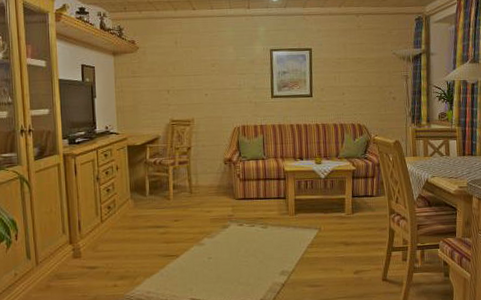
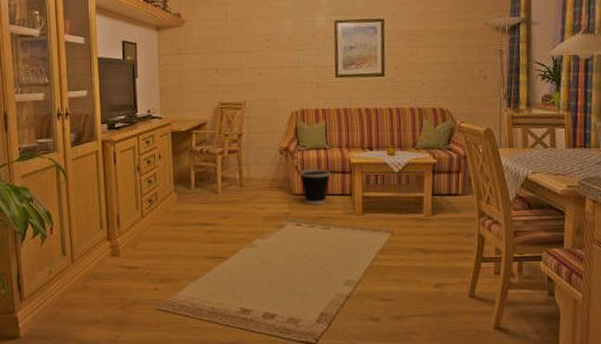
wastebasket: none [241,176,268,208] -> present [299,169,331,205]

